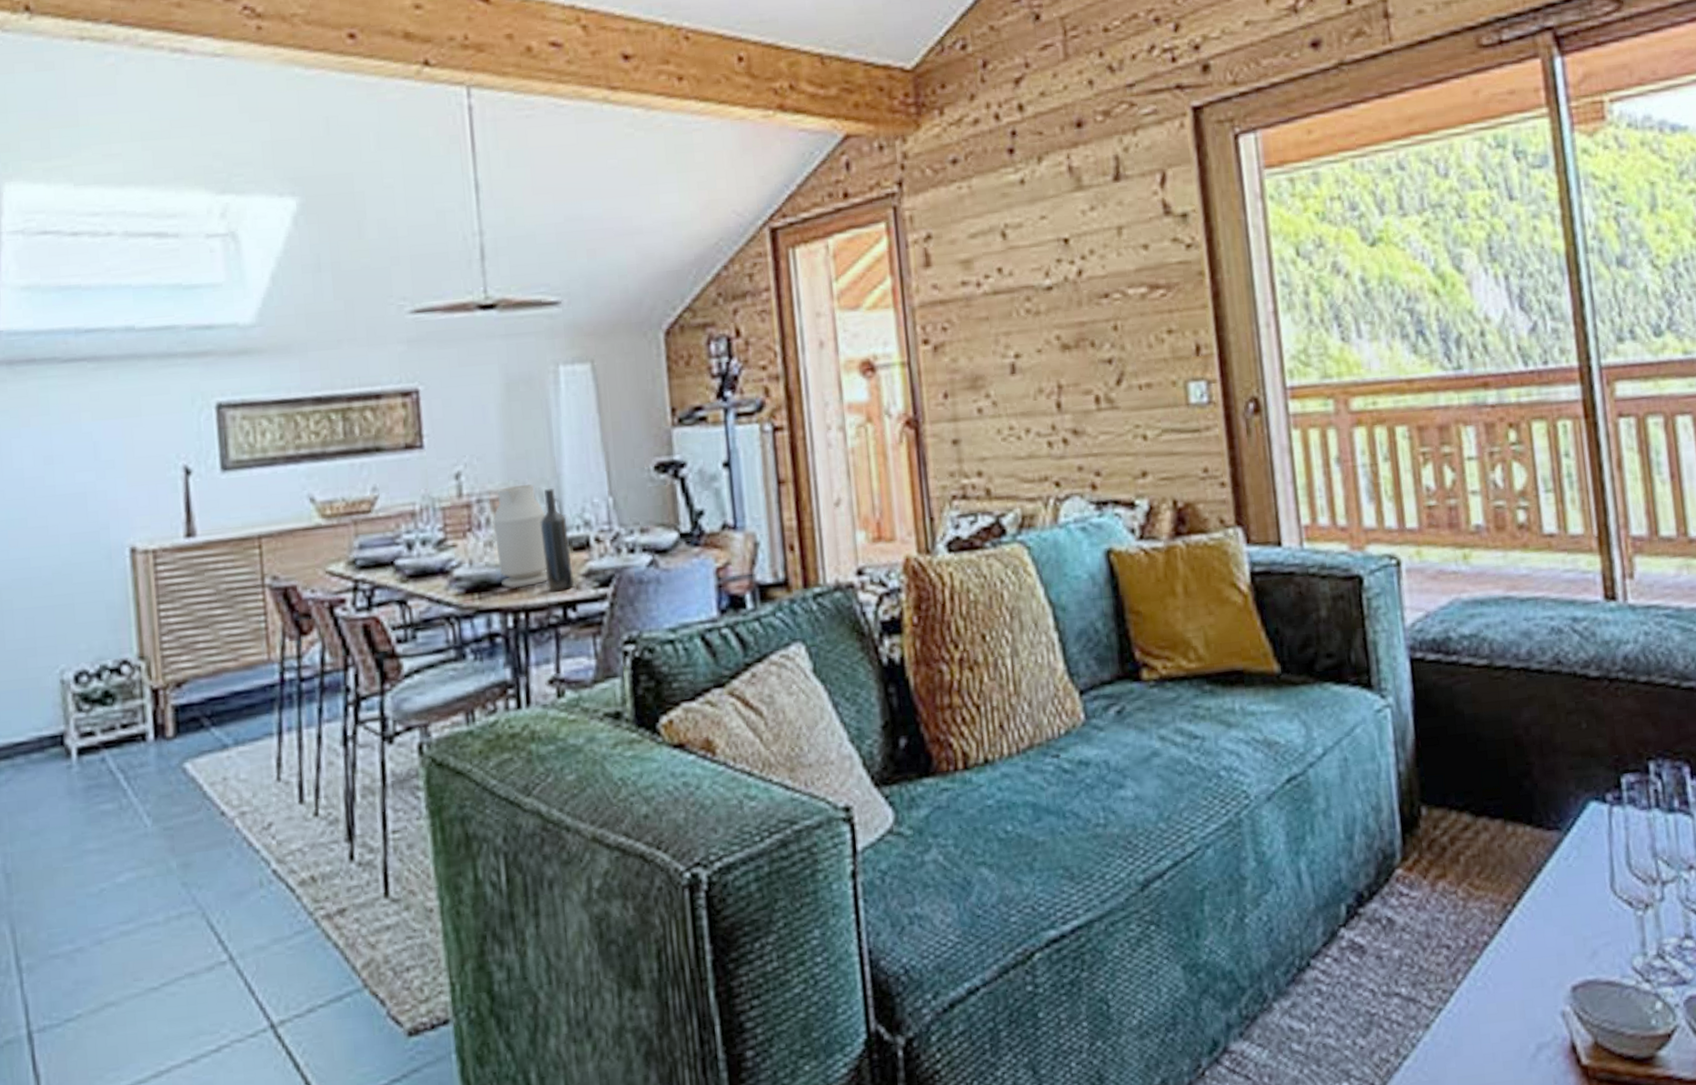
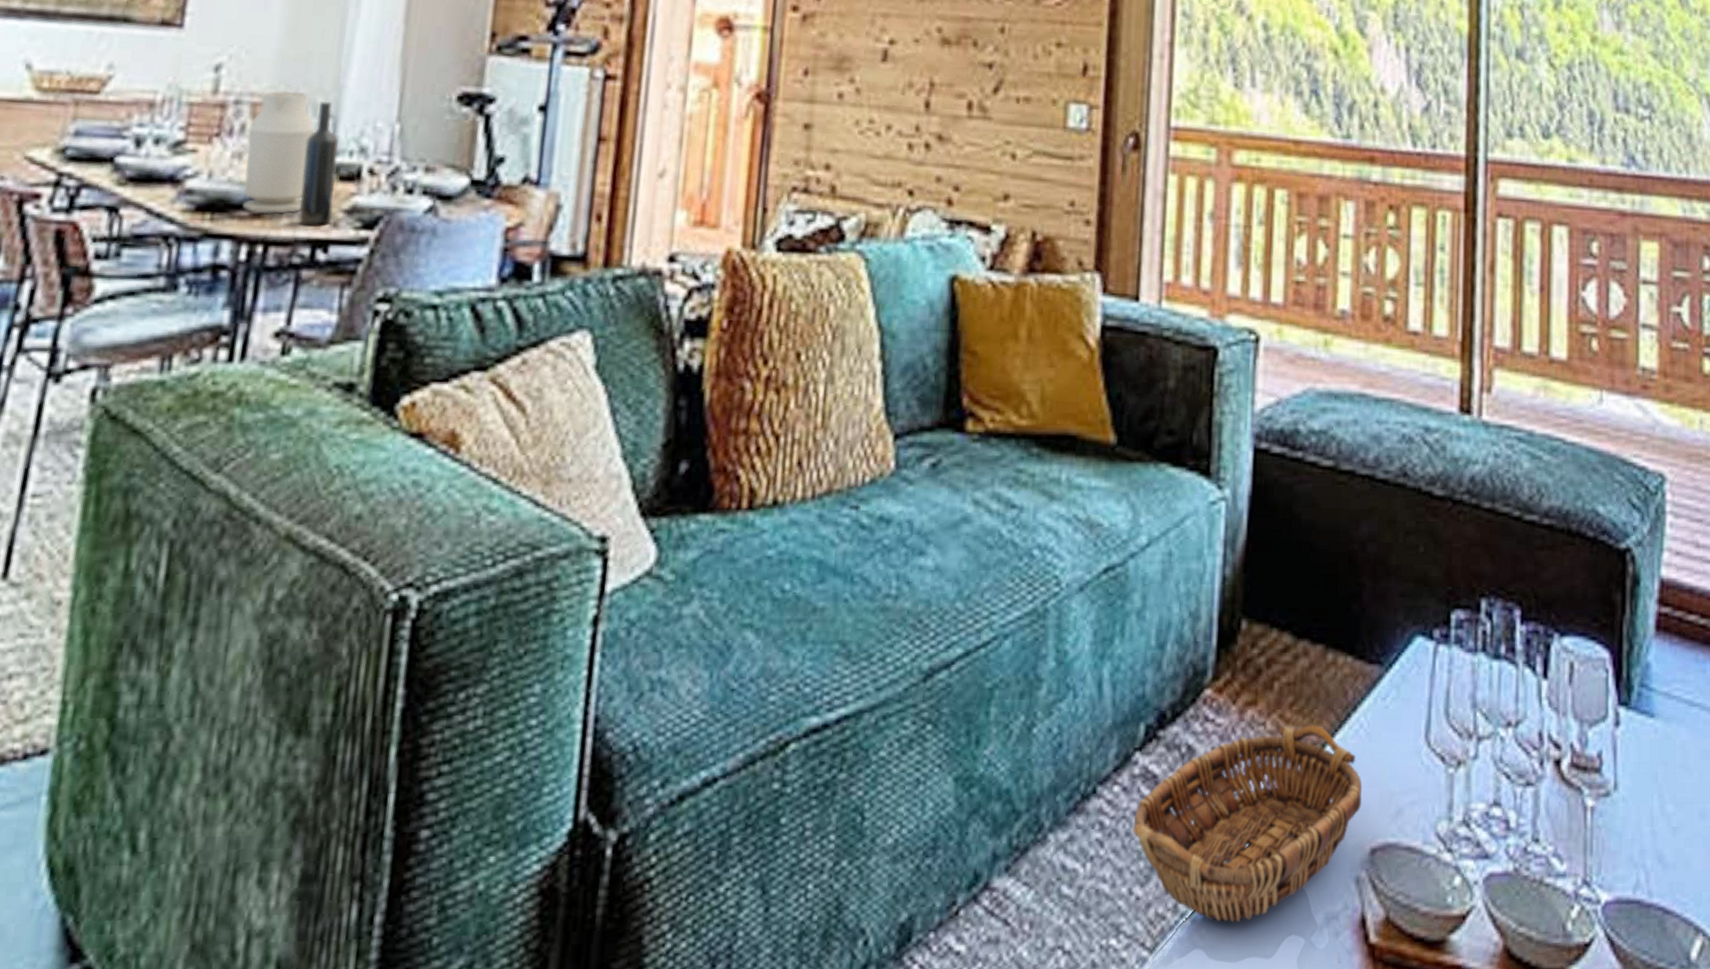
basket: none [1348,888,1558,1060] -> present [1132,725,1363,922]

